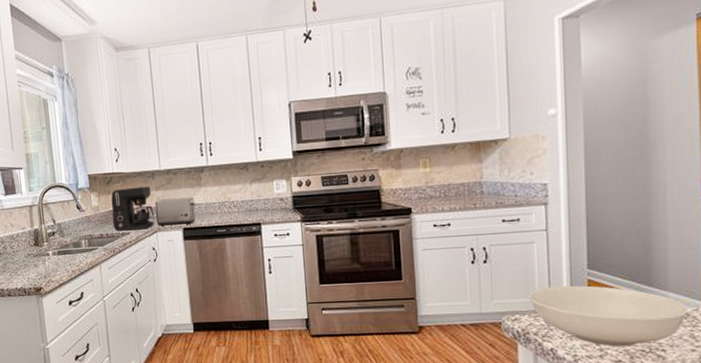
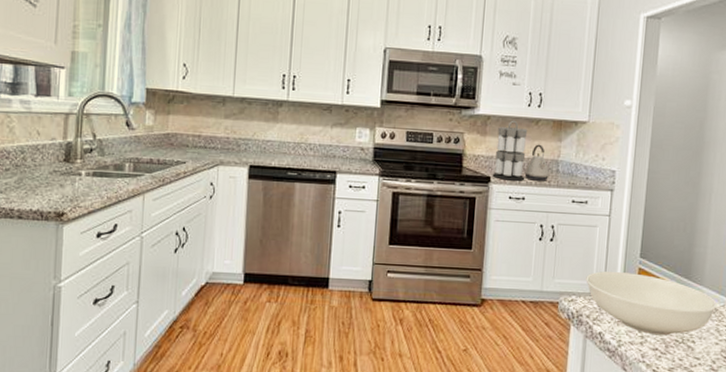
coffee maker: present [111,186,155,231] -> none [167,110,219,161]
toaster: present [155,197,196,226] -> none [220,129,268,162]
spice rack: none [413,149,447,210] -> present [493,120,528,182]
kettle: none [446,169,473,207] -> present [524,144,549,182]

